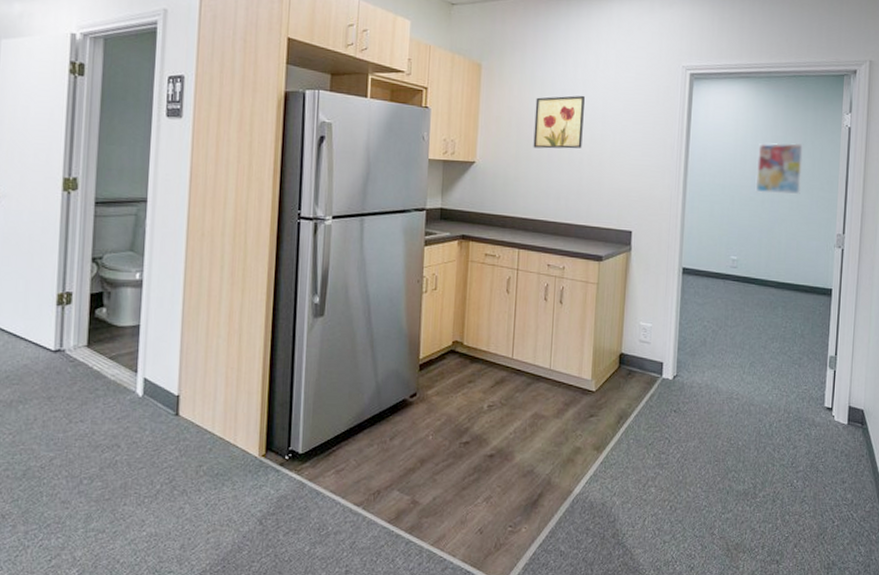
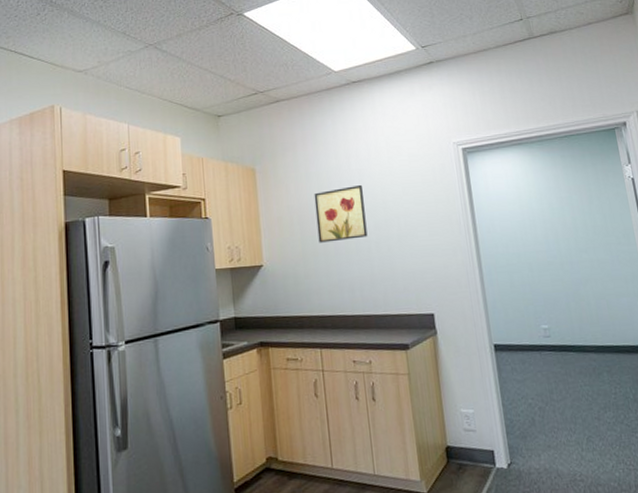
wall art: present [755,142,803,195] -> none [545,200,598,256]

